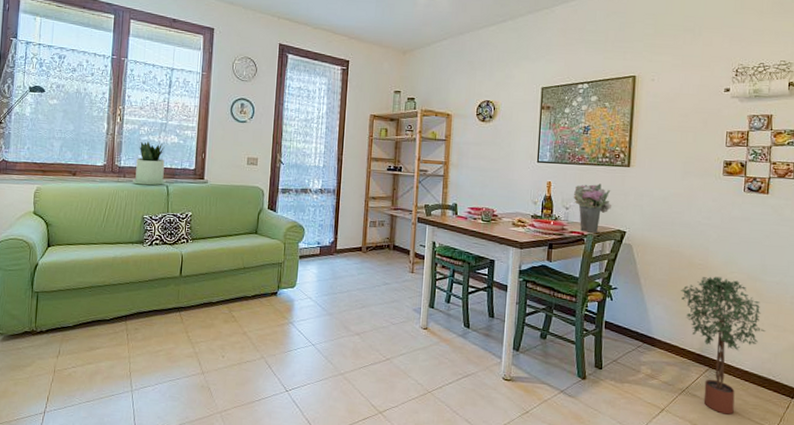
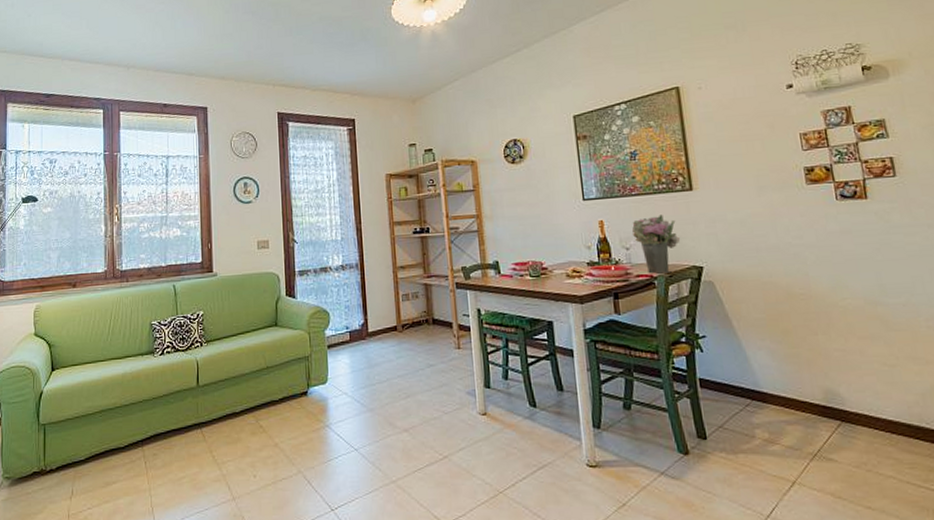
planter: present [132,141,167,186] -> none [135,238,173,288]
potted tree: present [681,276,766,415] -> none [785,306,904,480]

